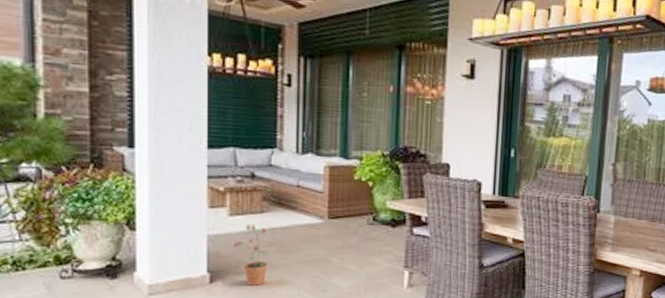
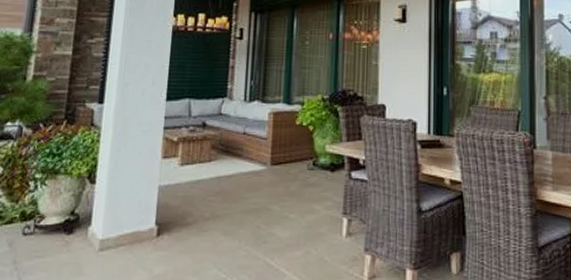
potted plant: present [233,225,269,286] -> none [181,174,214,238]

